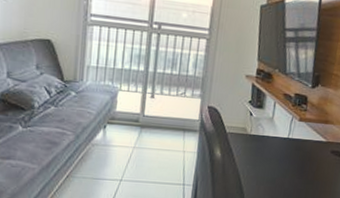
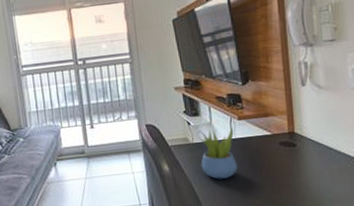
succulent plant: none [252,124,292,175] -> present [199,126,237,179]

